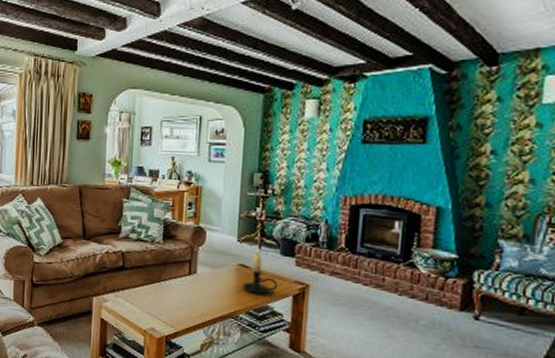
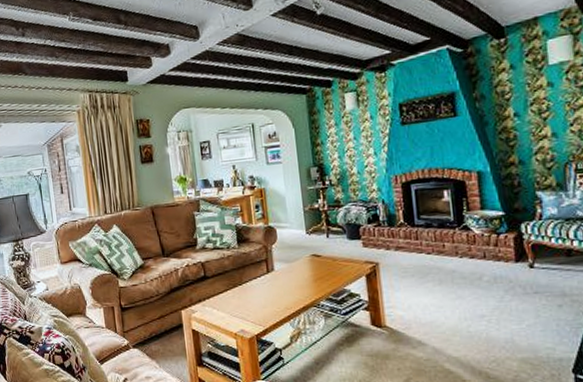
candle holder: present [242,246,277,296] -> none [318,235,350,280]

